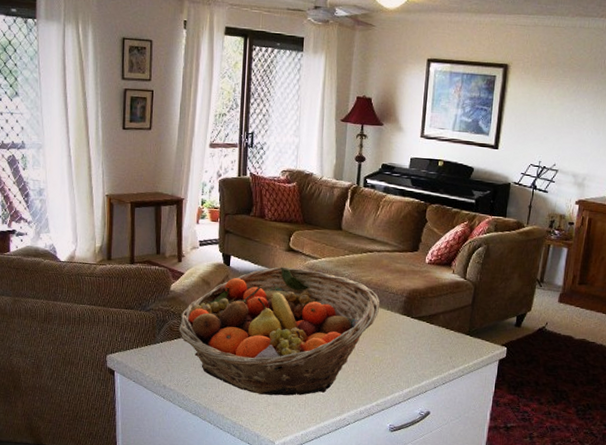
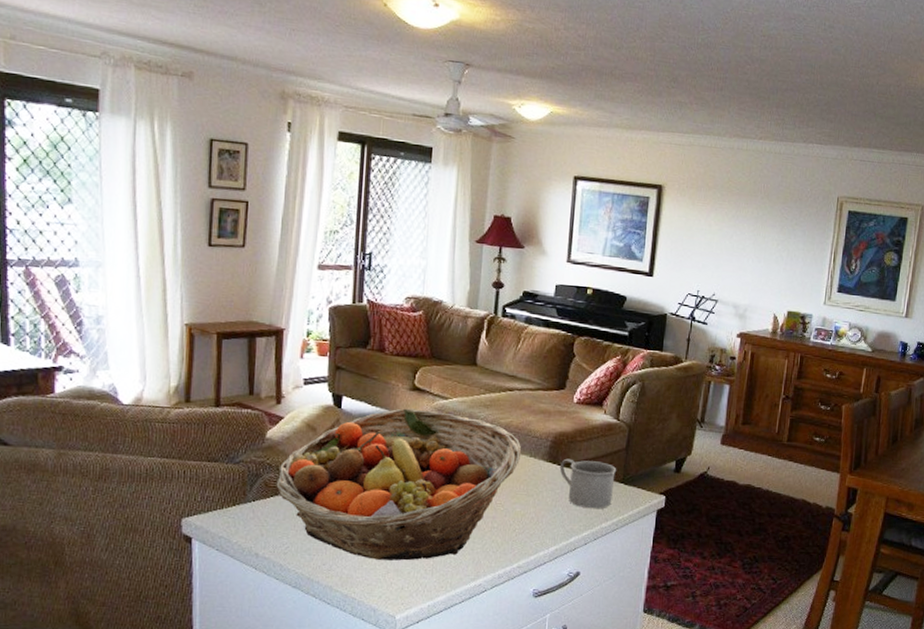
mug: none [413,312,464,357] -> present [559,458,617,508]

